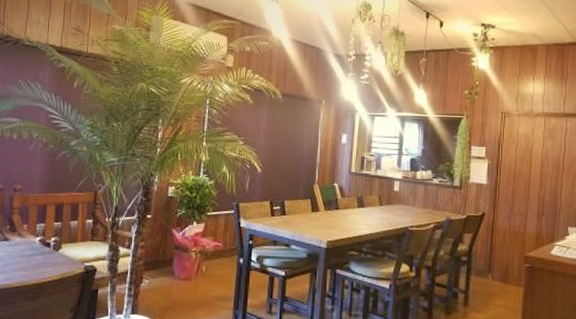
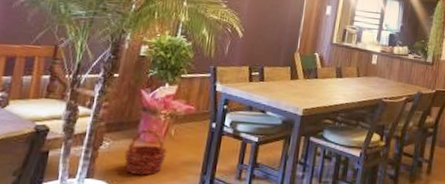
basket: none [163,265,201,311] -> present [124,128,167,175]

